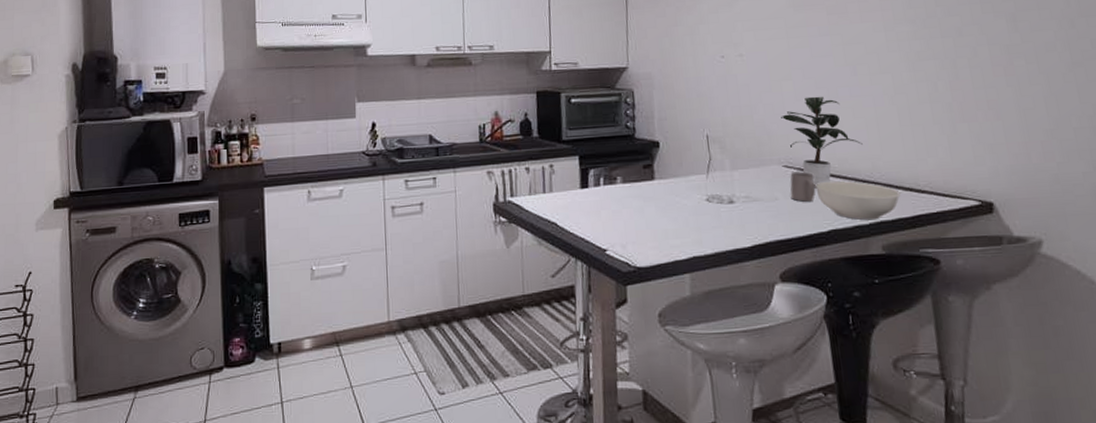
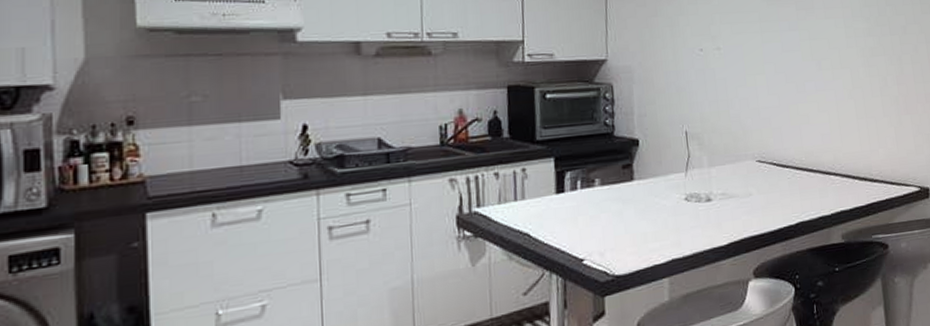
potted plant: present [781,96,863,187] -> none [755,90,826,181]
mug: present [790,171,816,202] -> none [762,166,786,196]
bowl: present [815,180,901,221] -> none [785,173,857,211]

